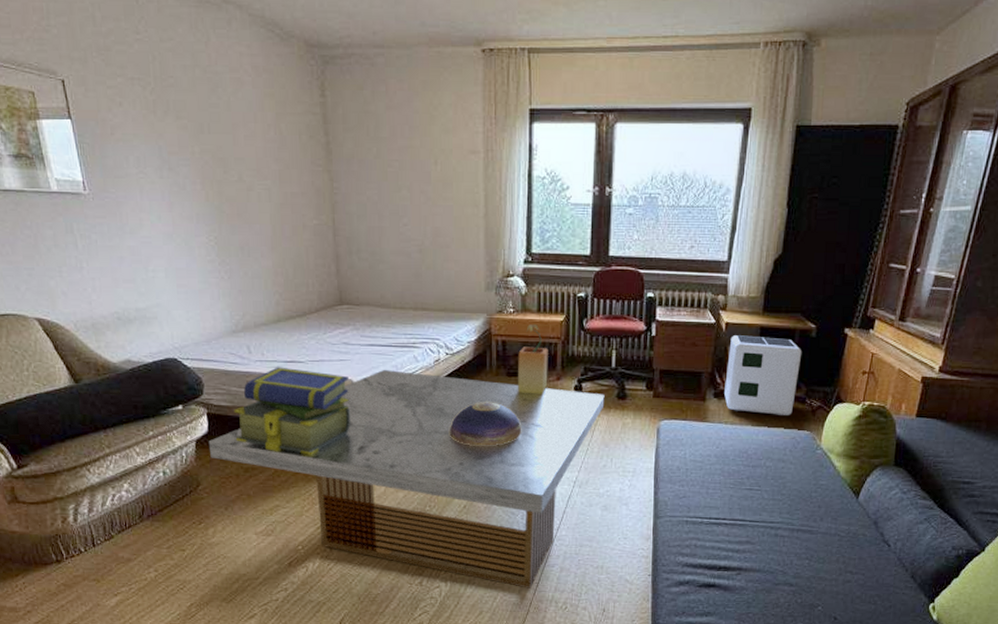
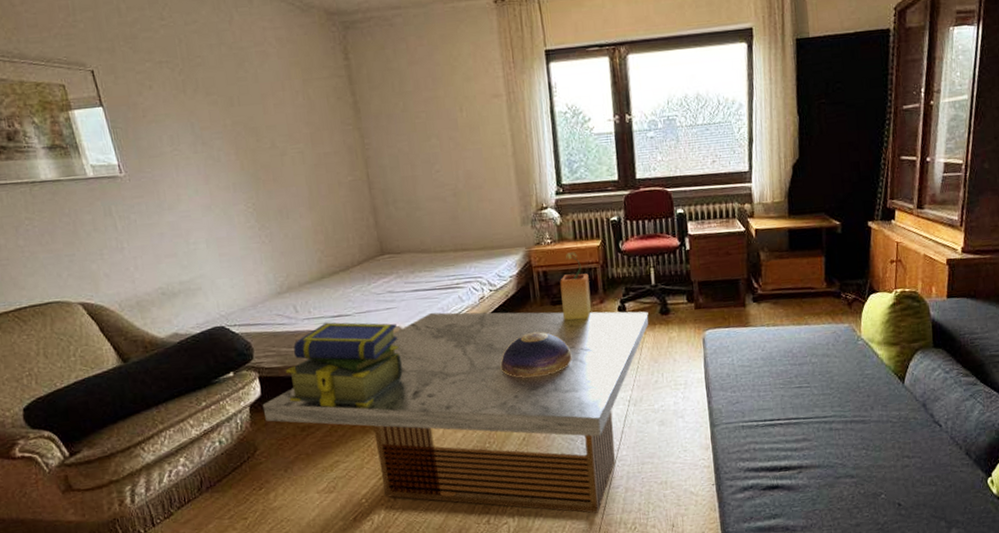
air purifier: present [724,335,802,415] -> none [761,237,831,313]

